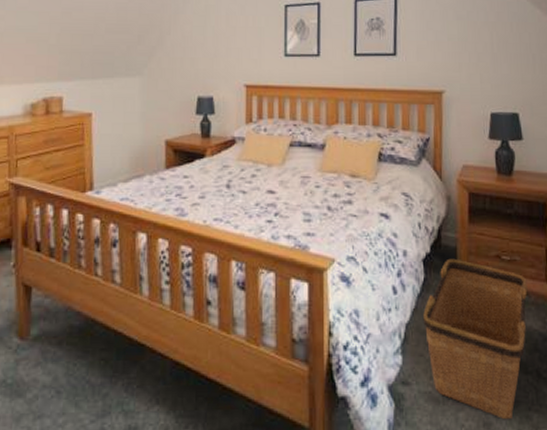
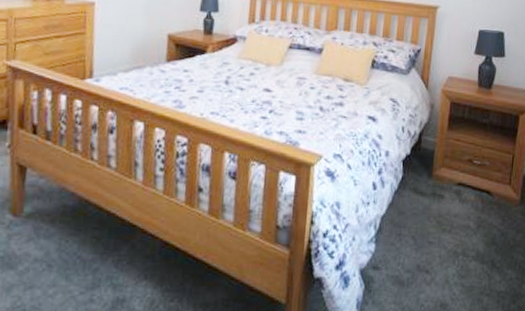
bicycle basket: present [423,258,528,420] -> none [397,160,493,302]

